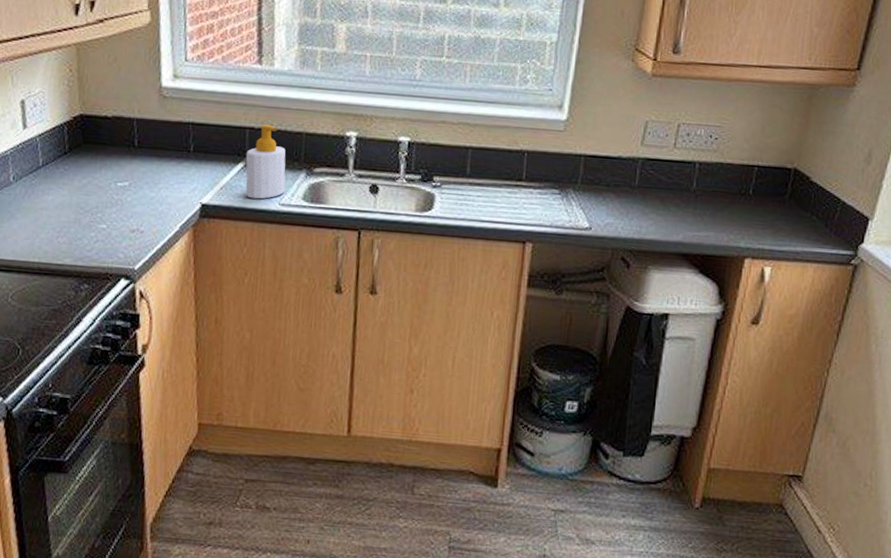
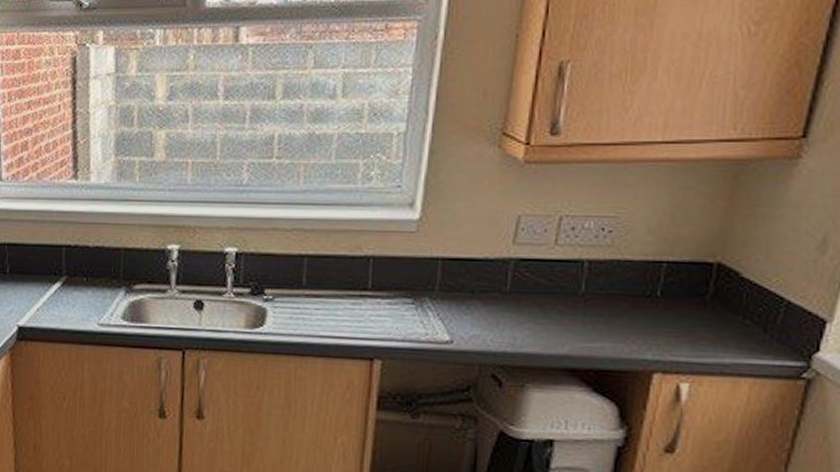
soap bottle: present [246,124,286,199] -> none [62,241,104,320]

